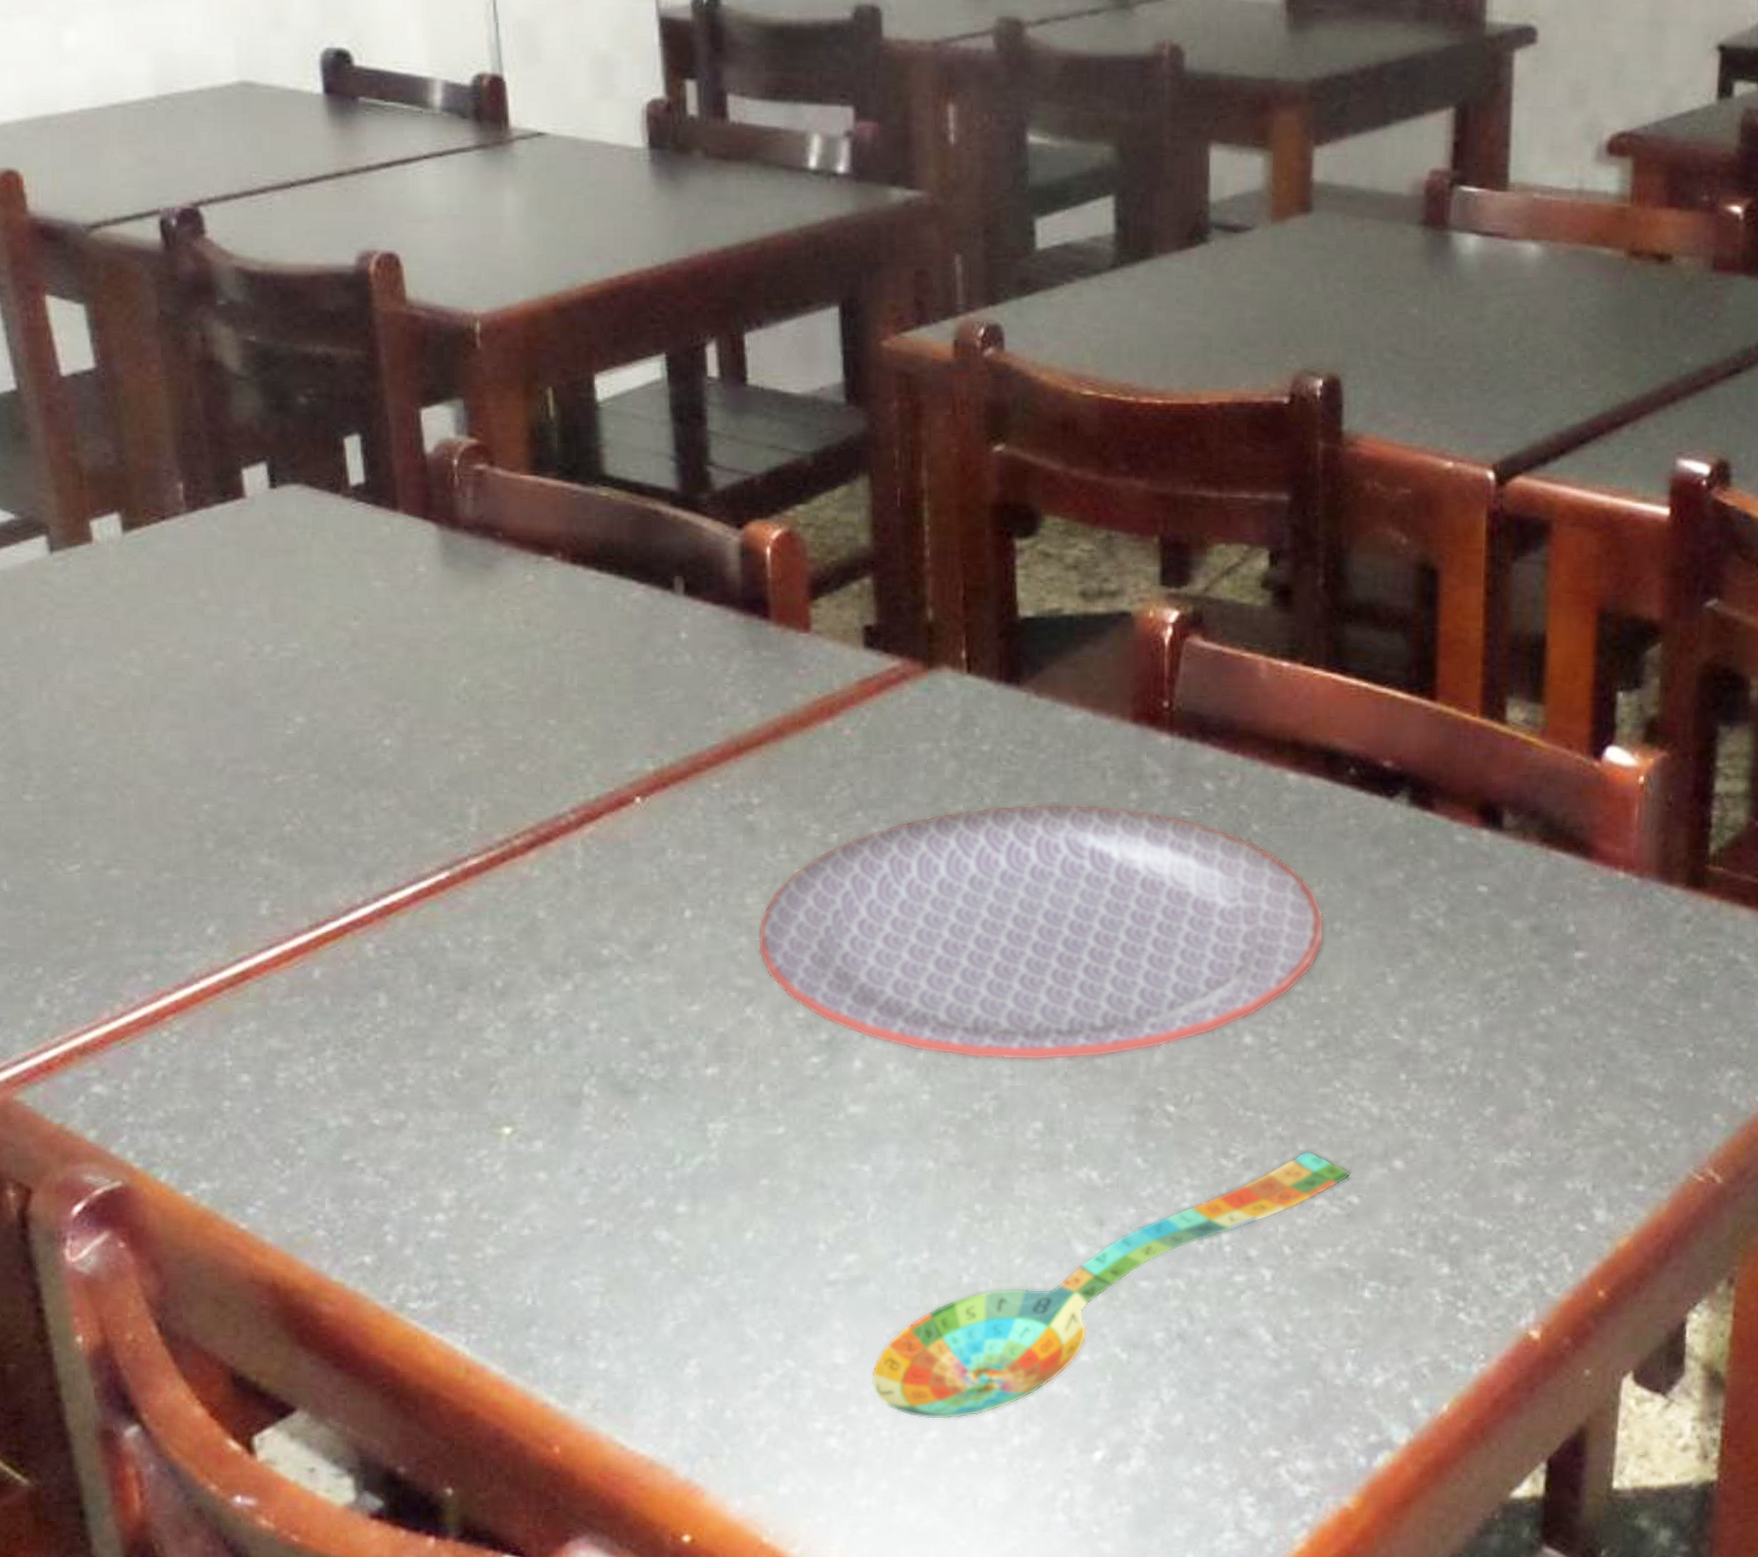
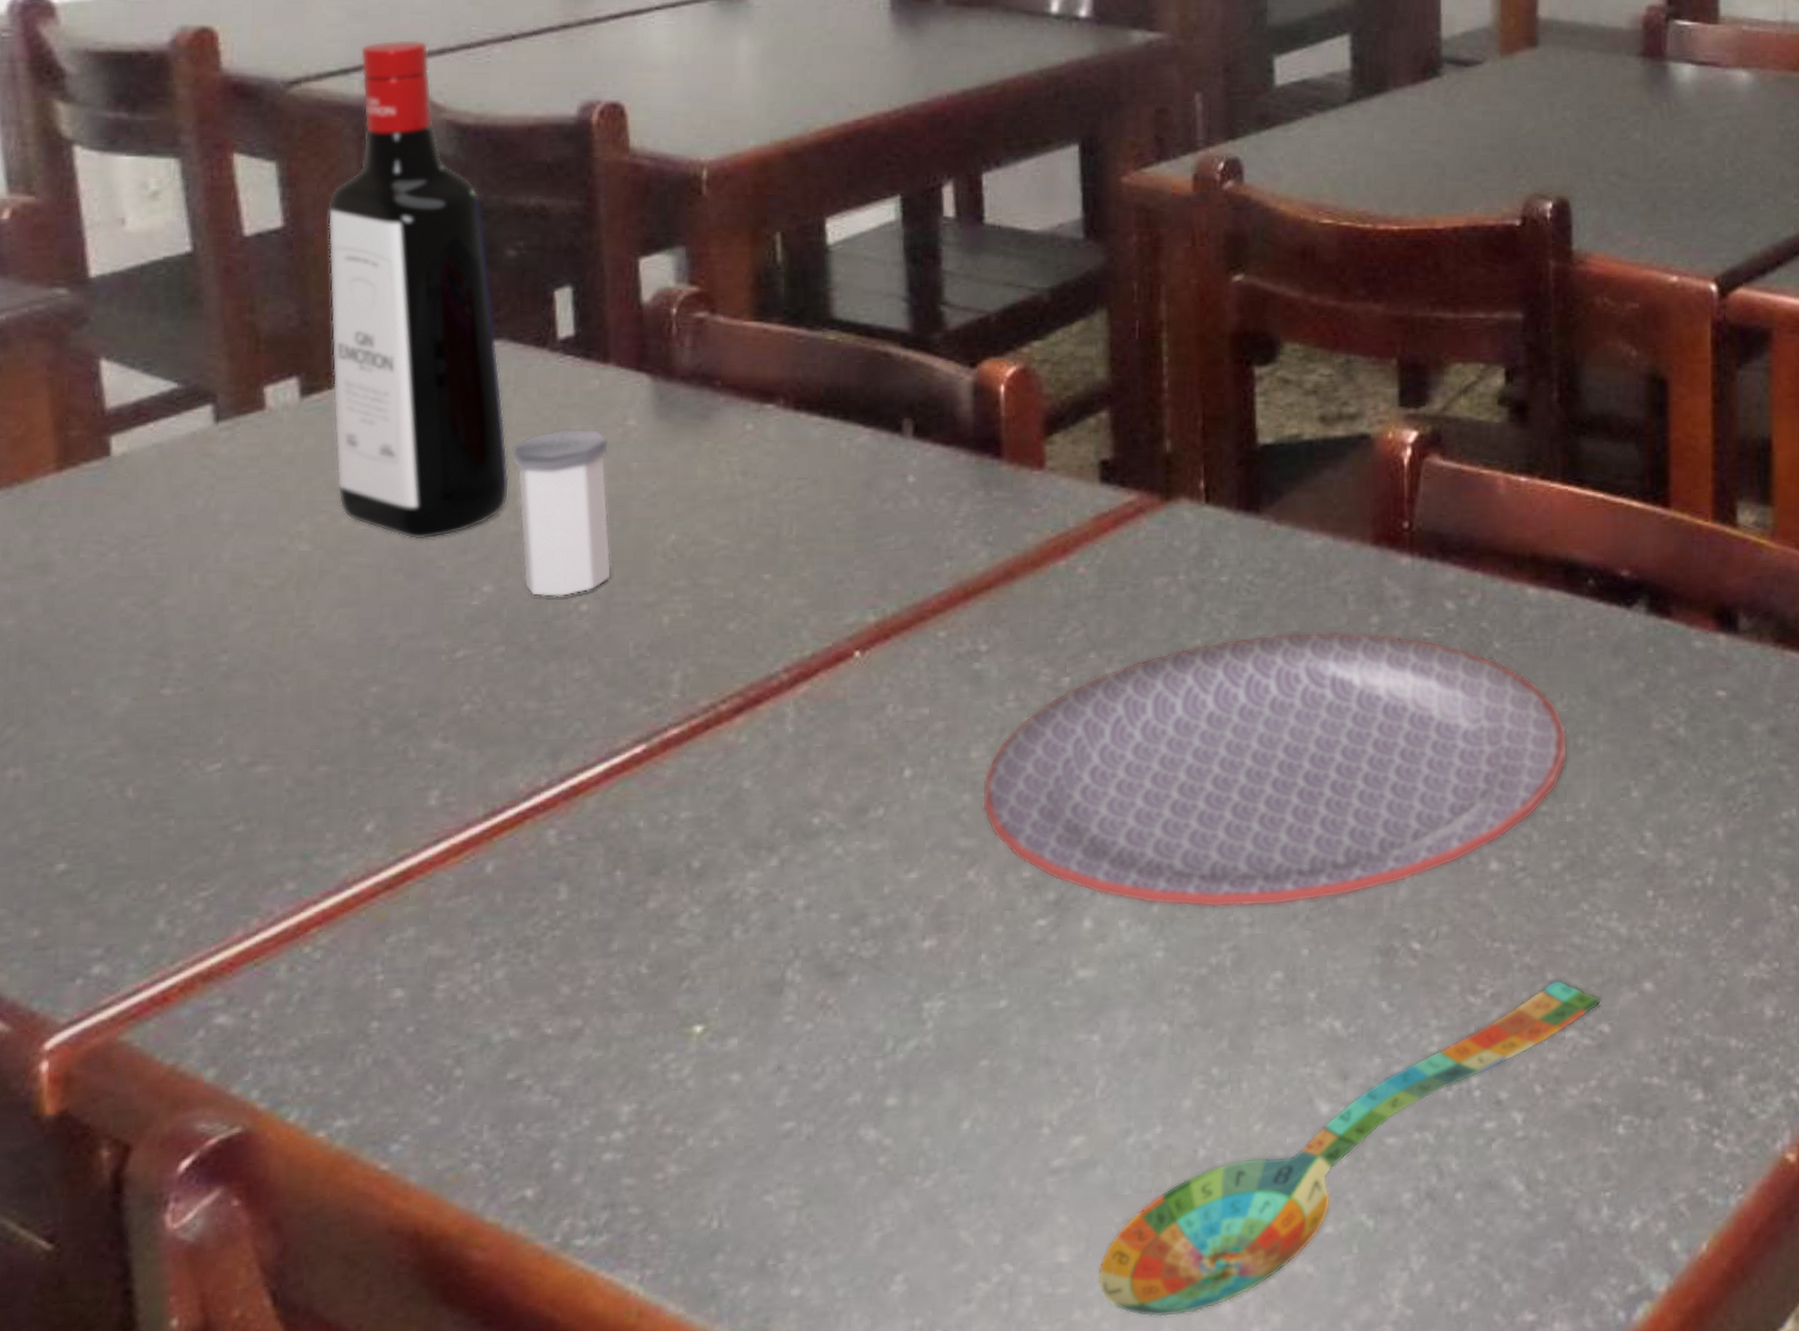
liquor bottle: none [134,185,313,671] -> present [327,40,509,540]
salt shaker: none [314,572,411,731] -> present [511,428,612,598]

